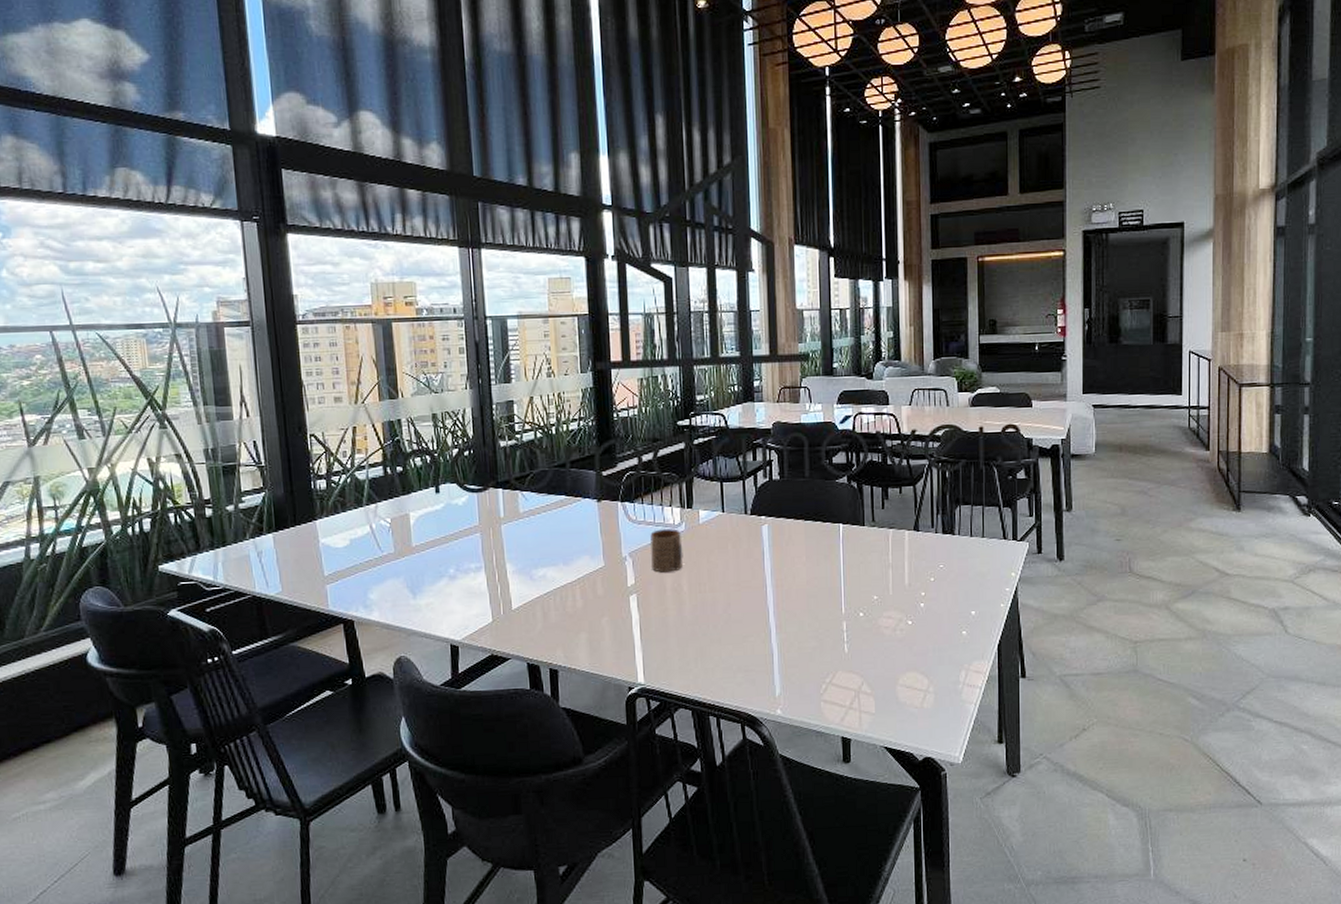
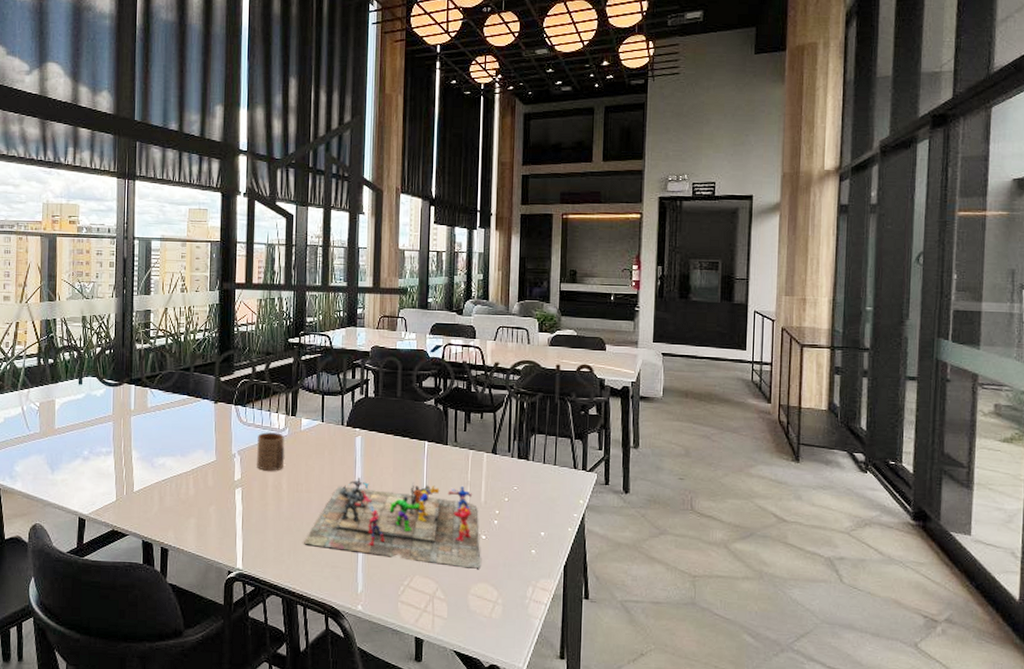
board game: none [712,569,908,658] -> present [304,477,481,569]

